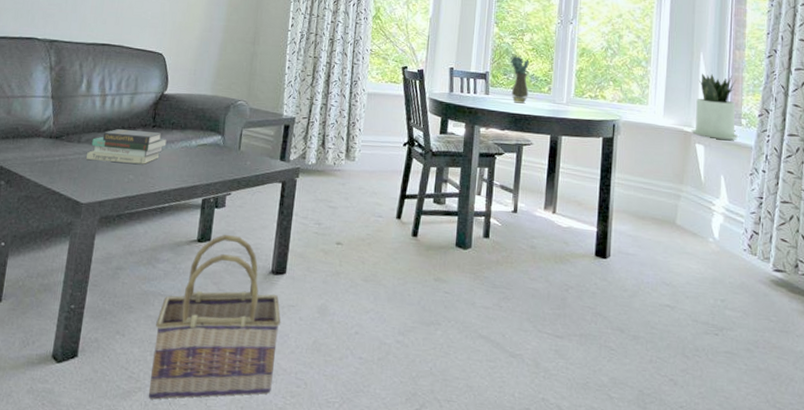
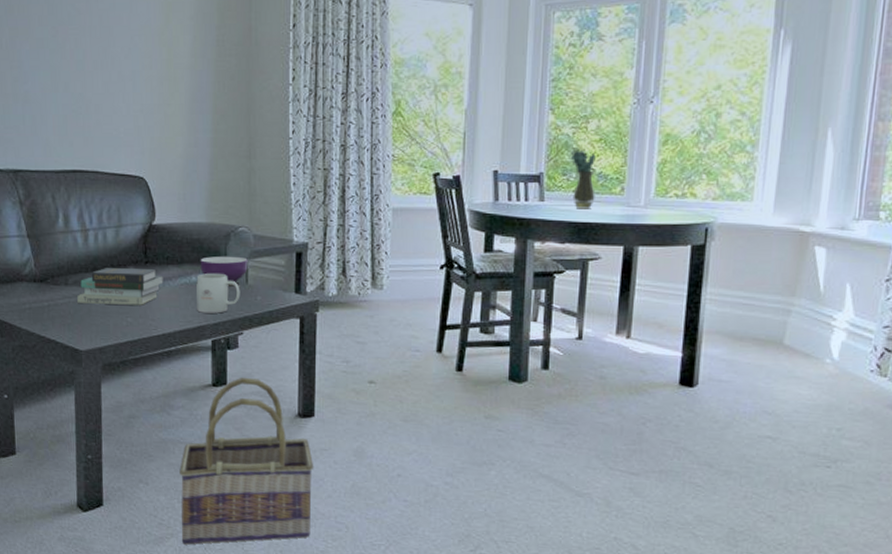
mug: none [193,139,233,175] -> present [195,274,240,314]
bowl: none [200,124,243,152] -> present [200,255,248,286]
planter: present [691,73,739,141] -> none [809,155,877,240]

